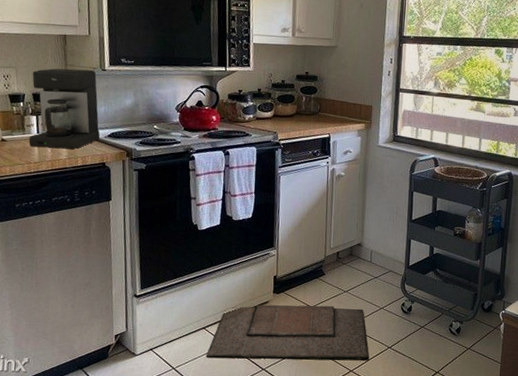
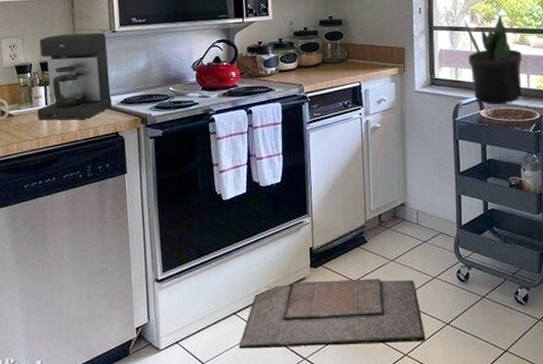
planter: none [428,83,477,163] -> present [464,15,522,104]

